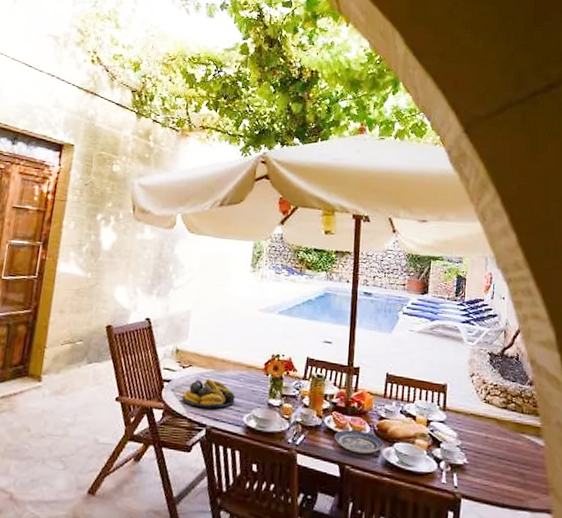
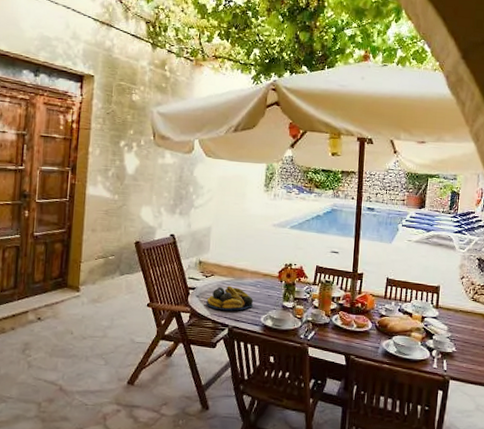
plate: present [334,430,383,454] -> none [341,326,383,346]

